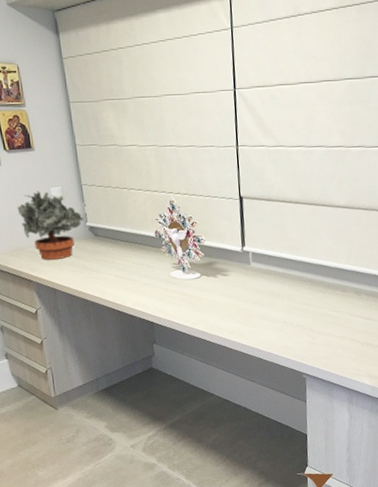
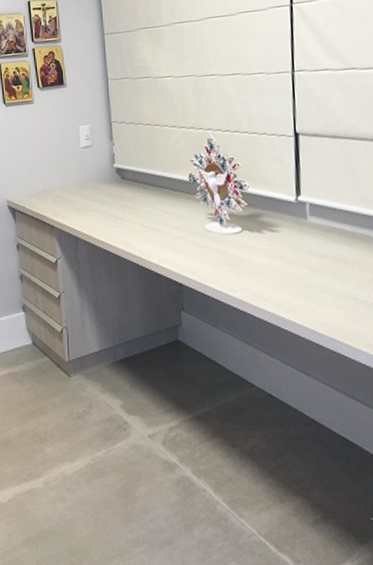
potted plant: present [16,191,84,260] -> none [45,129,111,205]

